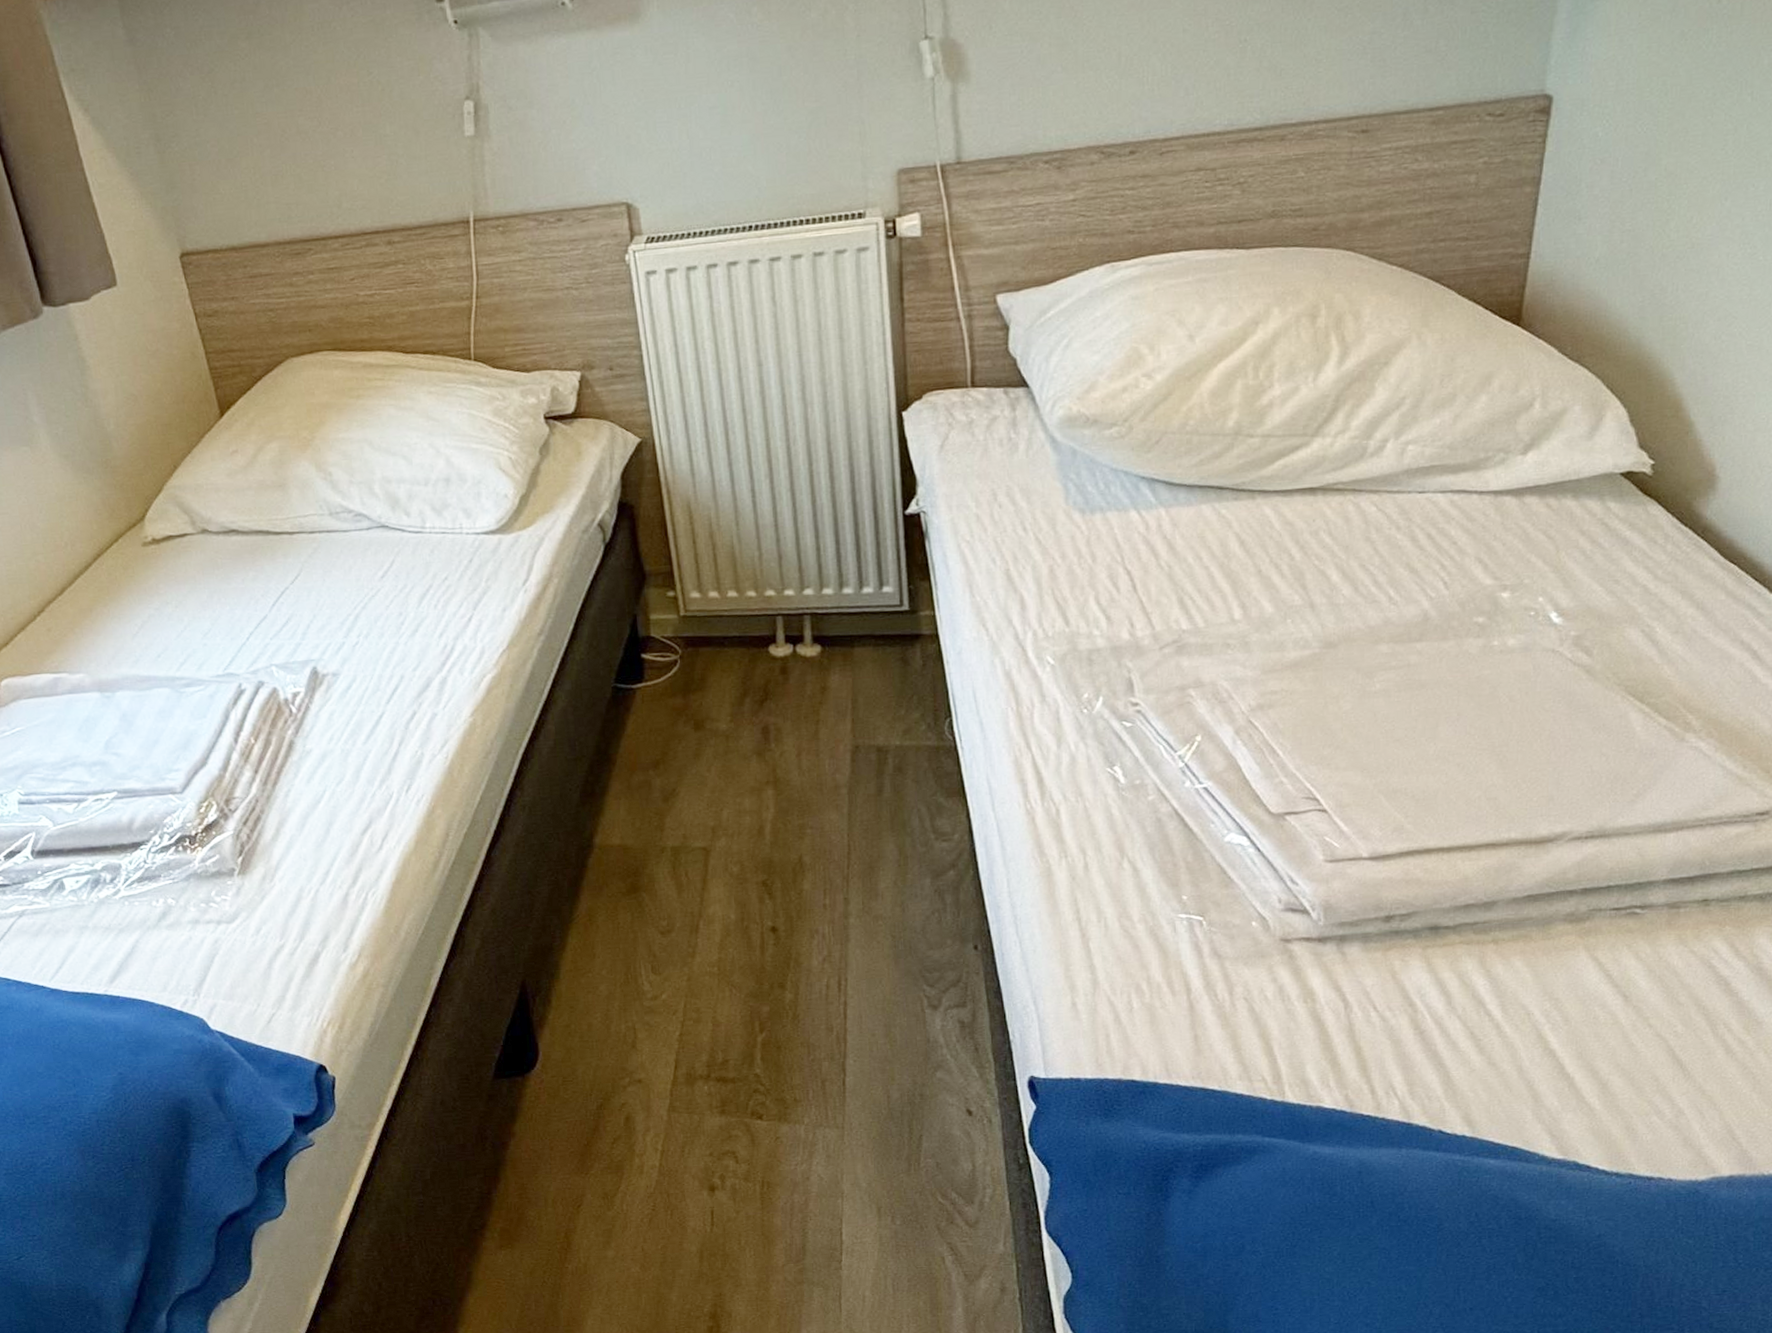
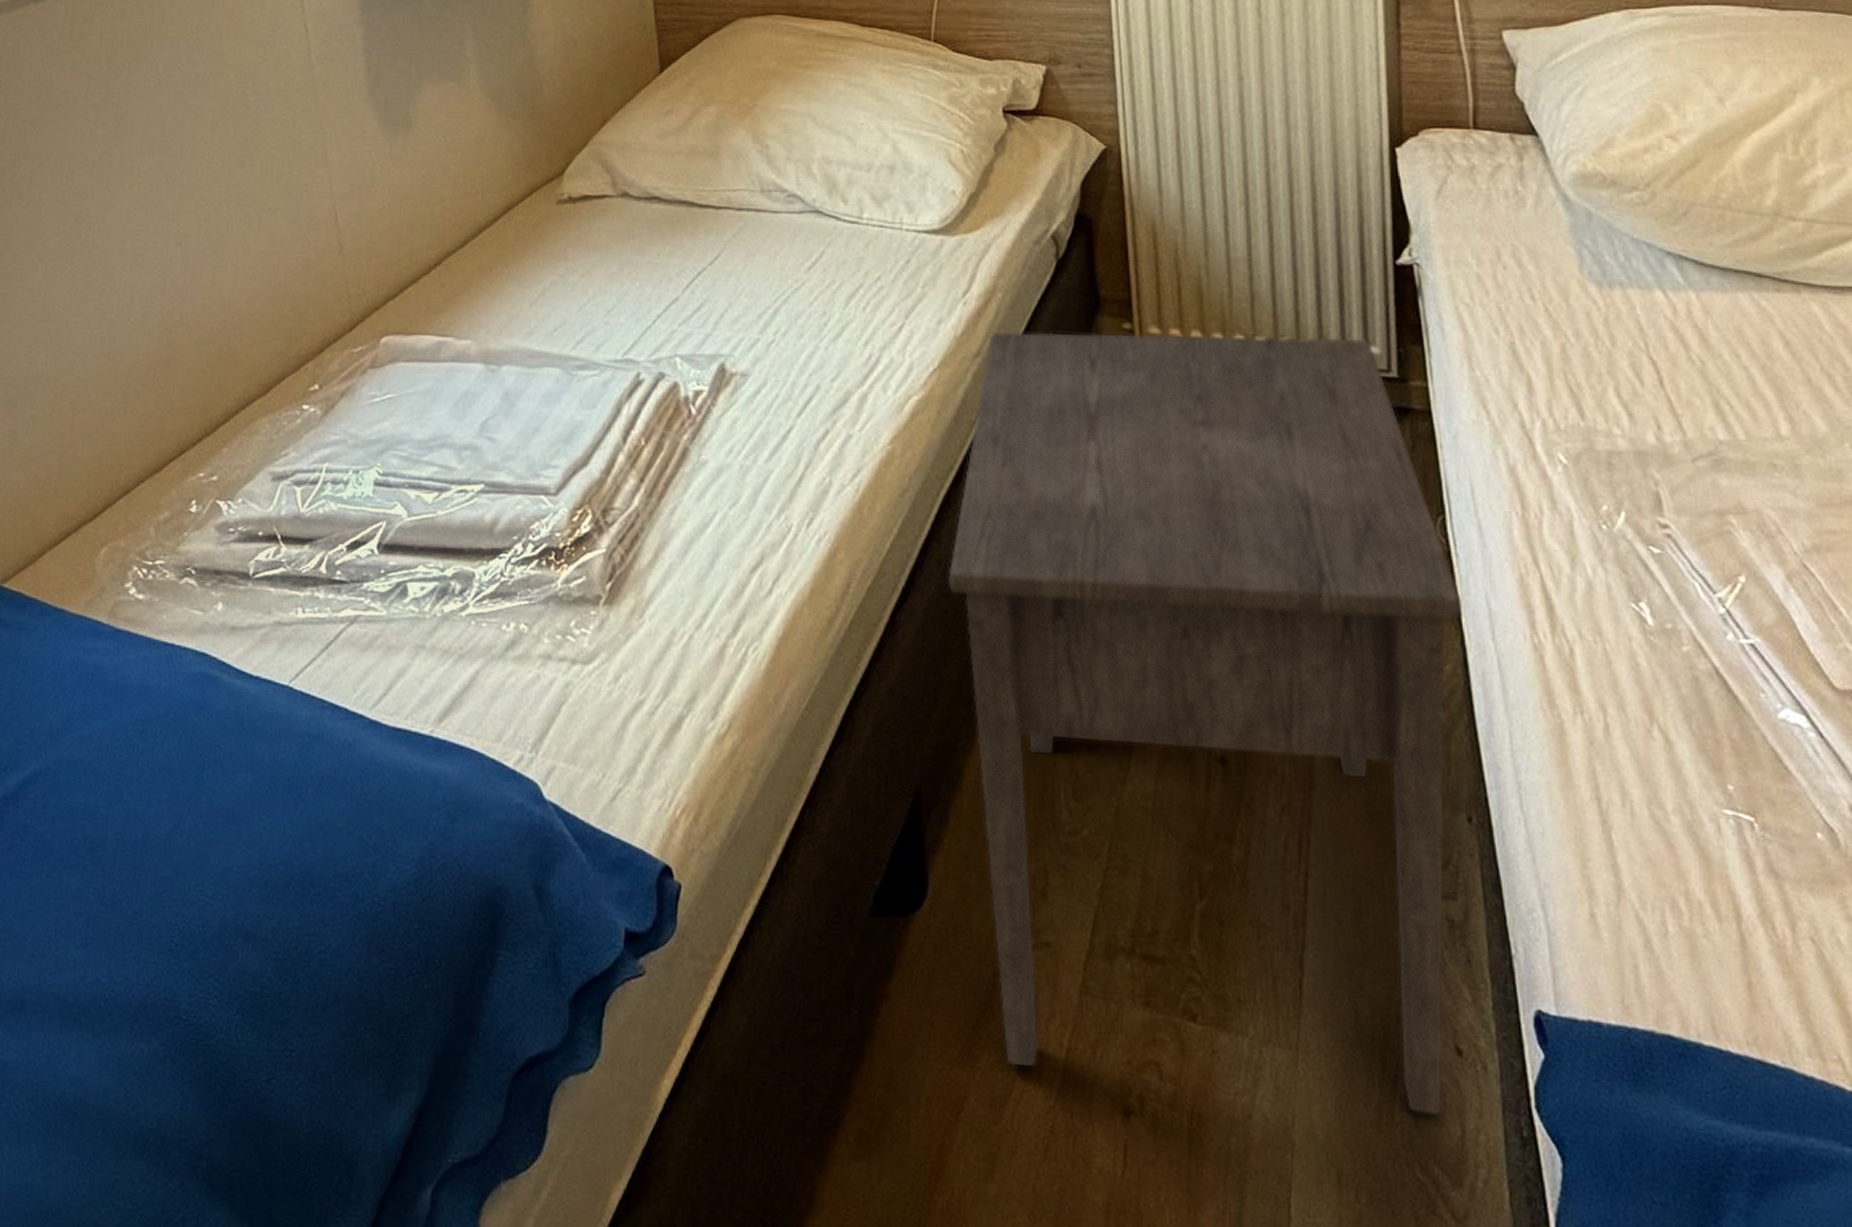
nightstand: none [532,581,968,1169] -> present [948,331,1463,1115]

